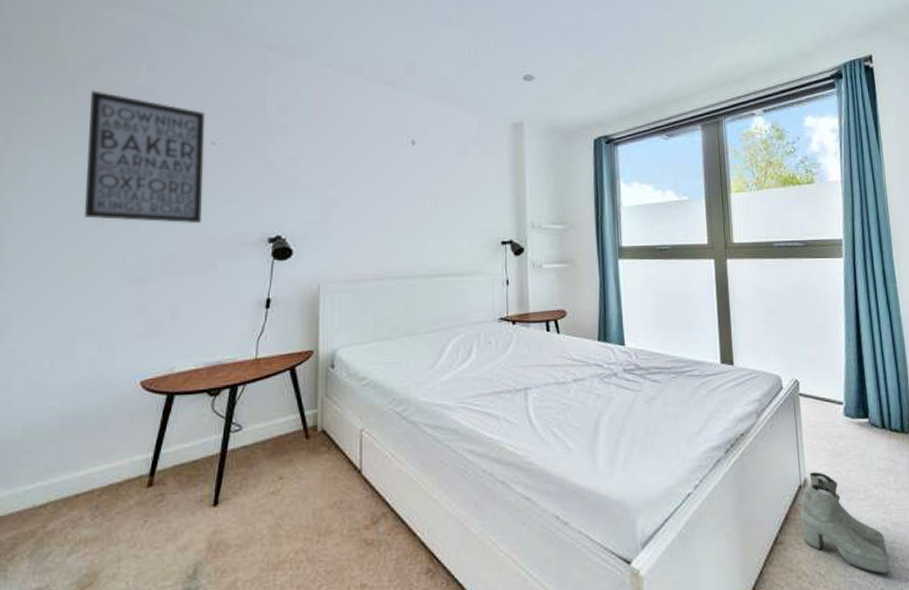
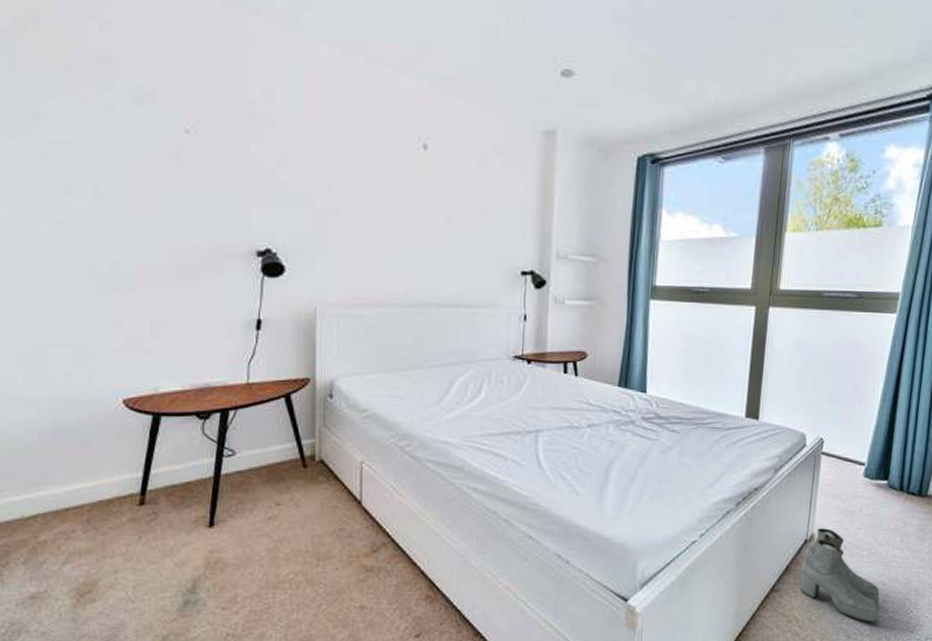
wall art: present [85,90,206,224] -> none [32,52,178,229]

